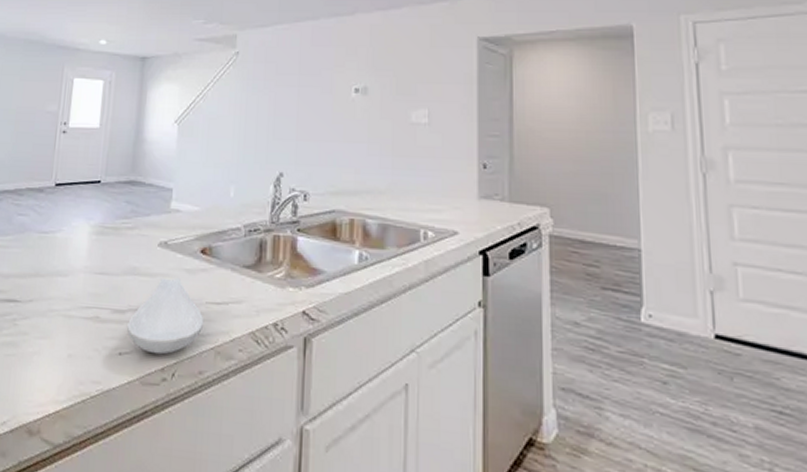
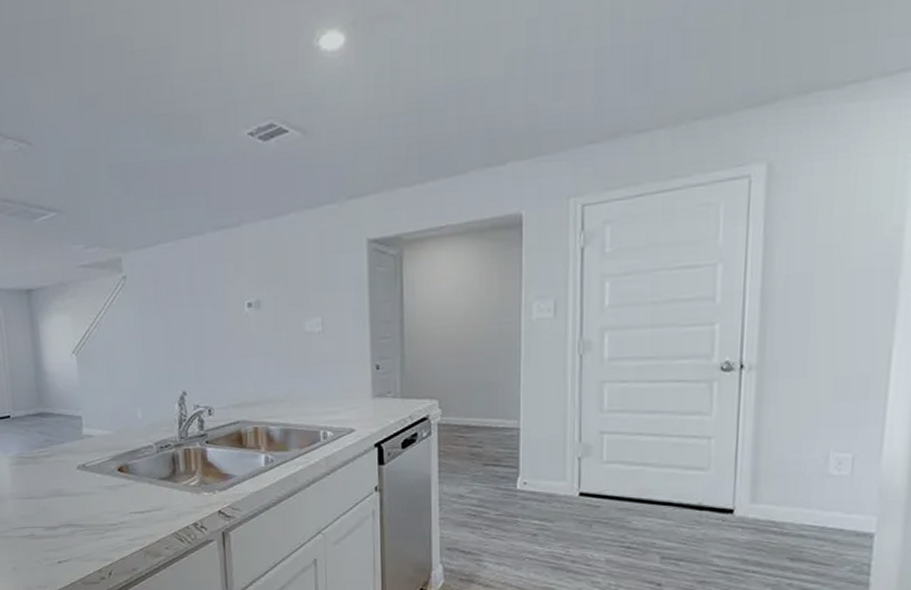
spoon rest: present [126,277,204,355] -> none [60,494,131,559]

